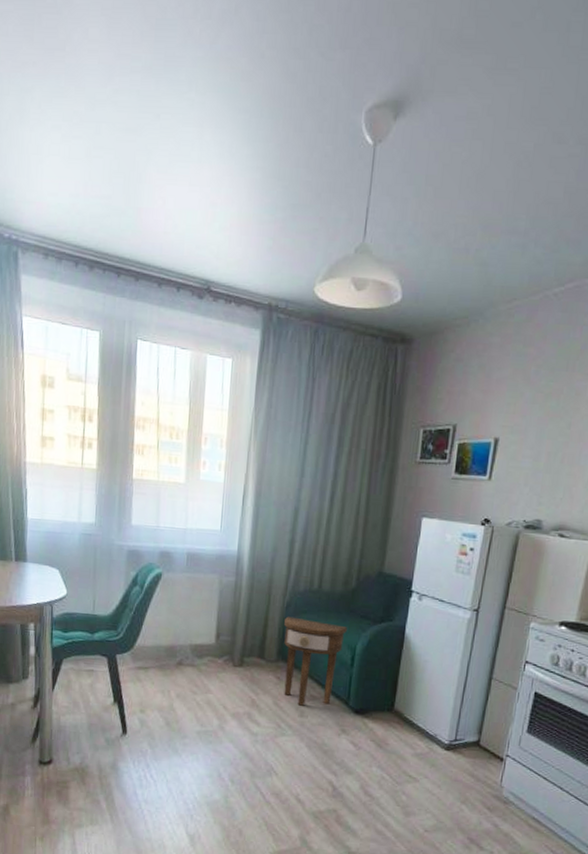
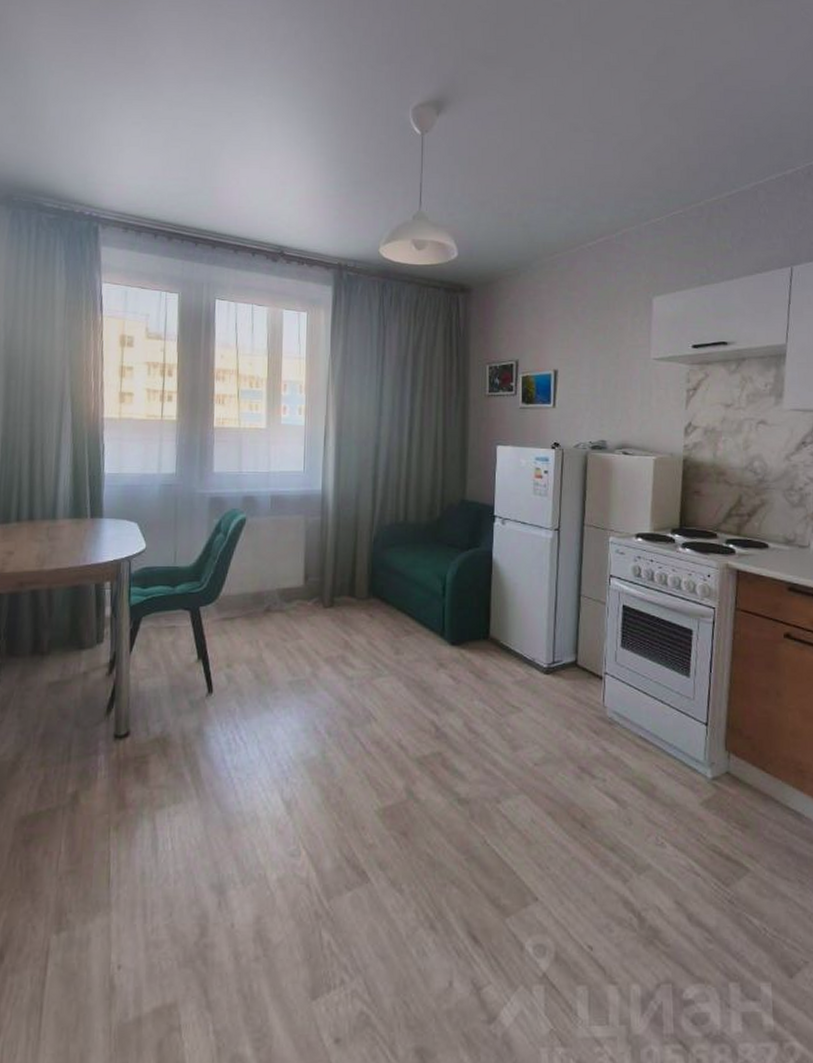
side table: present [284,616,347,706] -> none [373,551,436,643]

